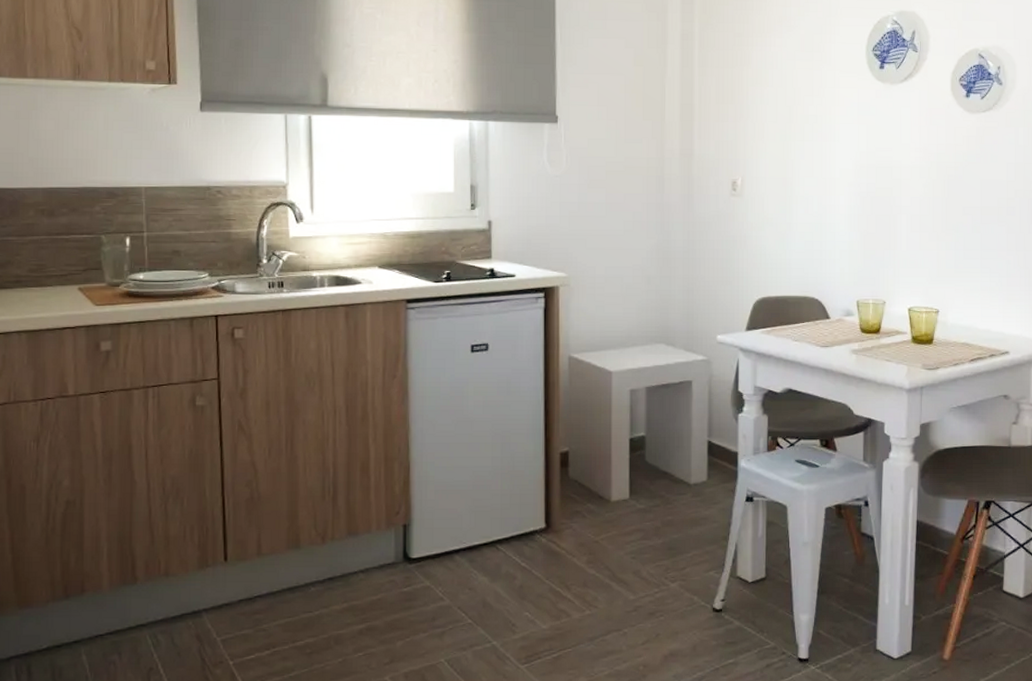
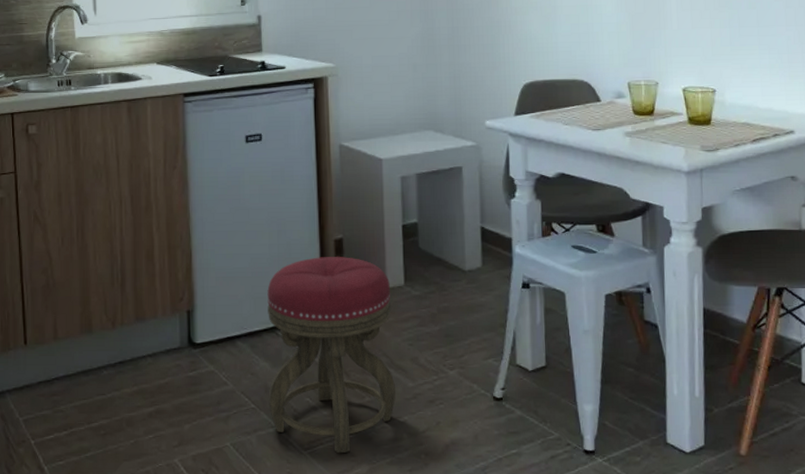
stool: none [486,470,616,667] -> present [267,257,396,454]

